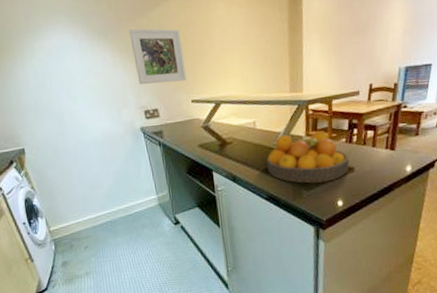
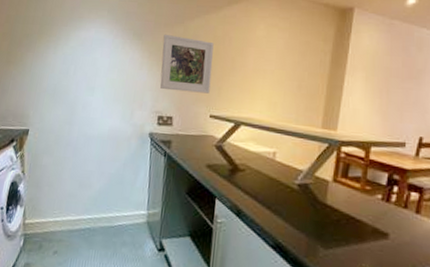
fruit bowl: present [266,130,350,184] -> none [280,174,384,244]

